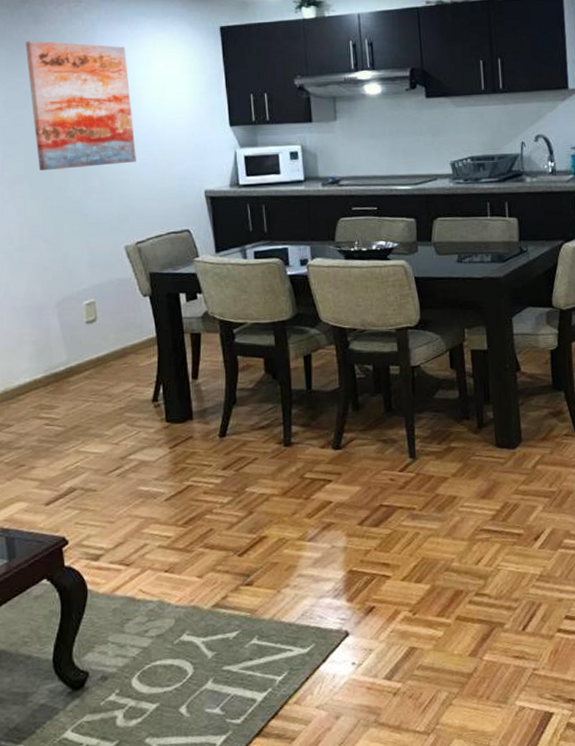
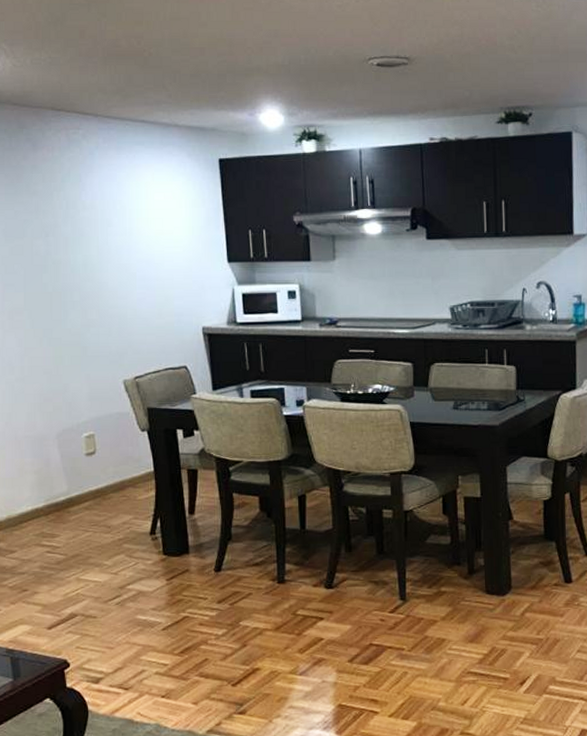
wall art: present [25,41,136,171] -> none [23,168,134,302]

